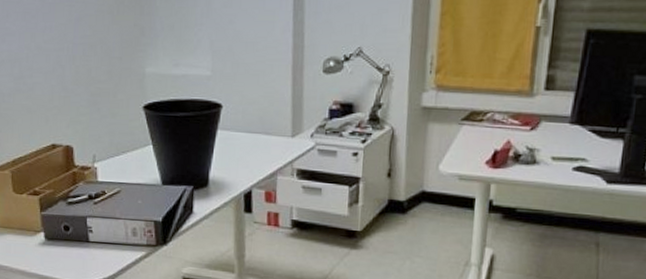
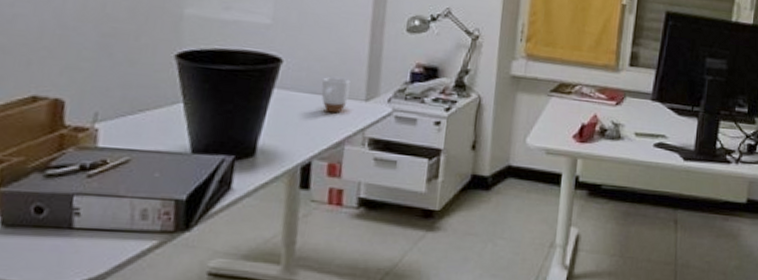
mug: none [255,118,278,149] -> present [321,77,350,114]

